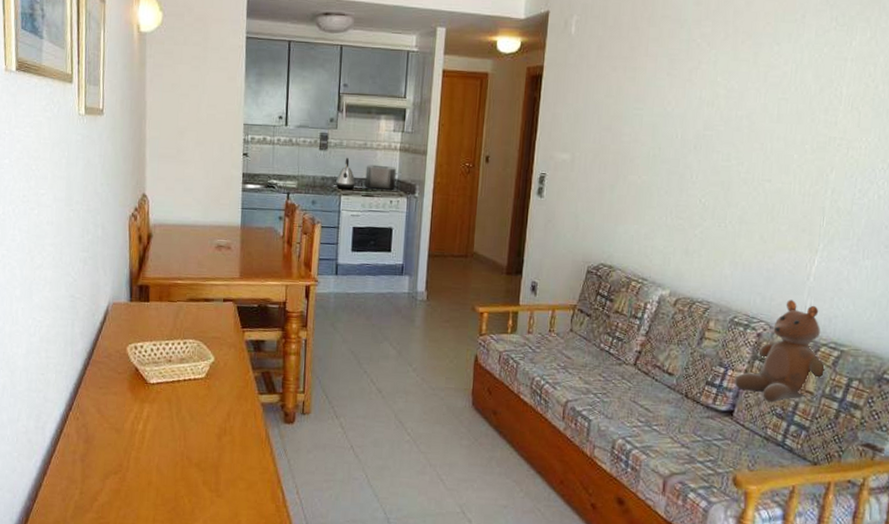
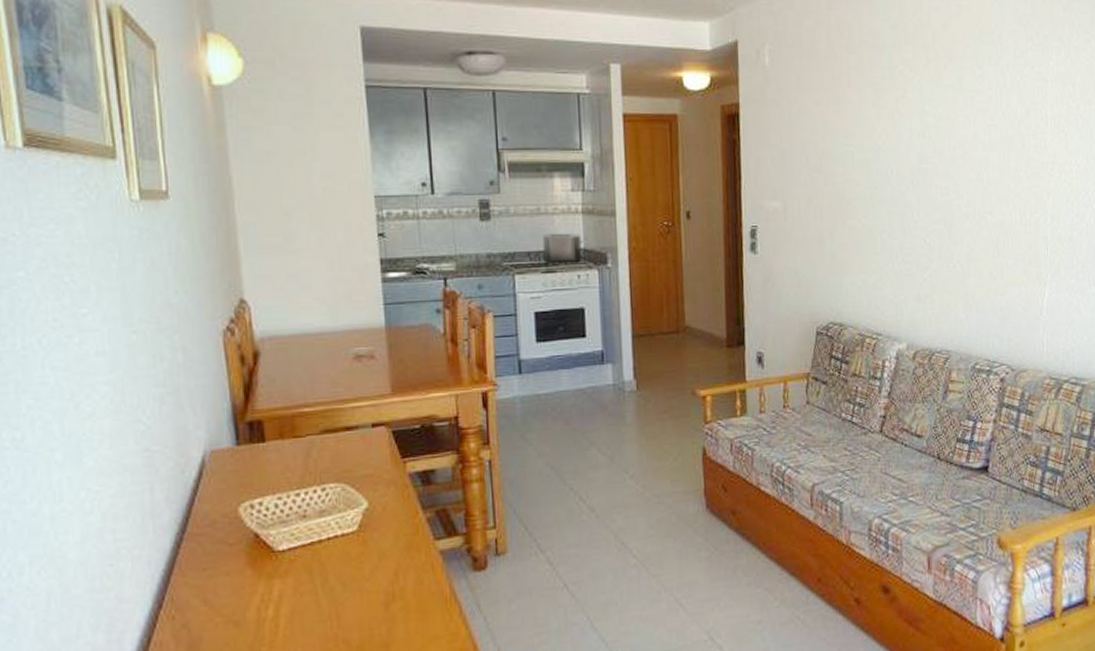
kettle: present [335,157,356,190] -> none [505,227,531,267]
teddy bear: present [734,300,826,403] -> none [984,338,1070,451]

